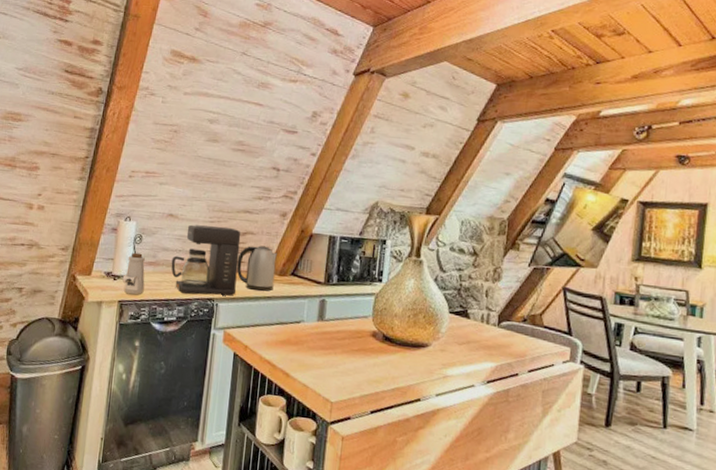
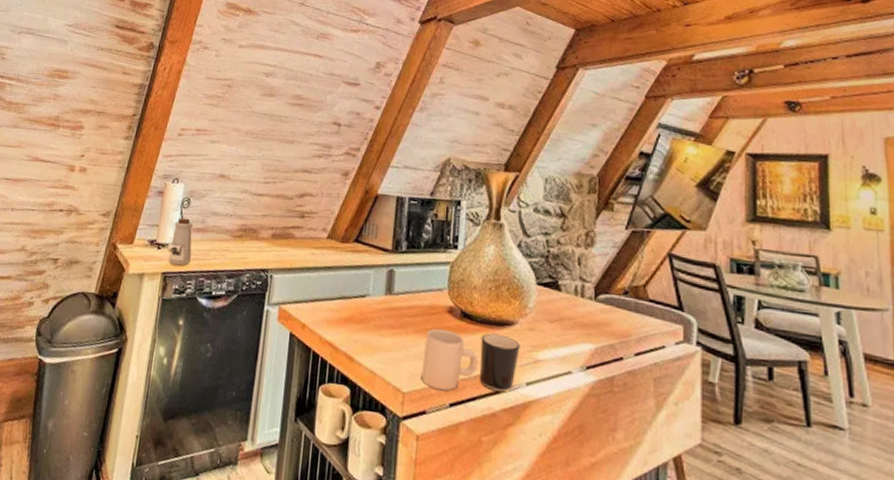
coffee maker: present [171,224,241,296] -> none [221,186,299,266]
kettle: present [236,245,277,291] -> none [293,208,339,261]
mug: none [347,349,396,402] -> present [421,328,478,392]
mug: none [396,353,432,403] -> present [479,333,520,393]

